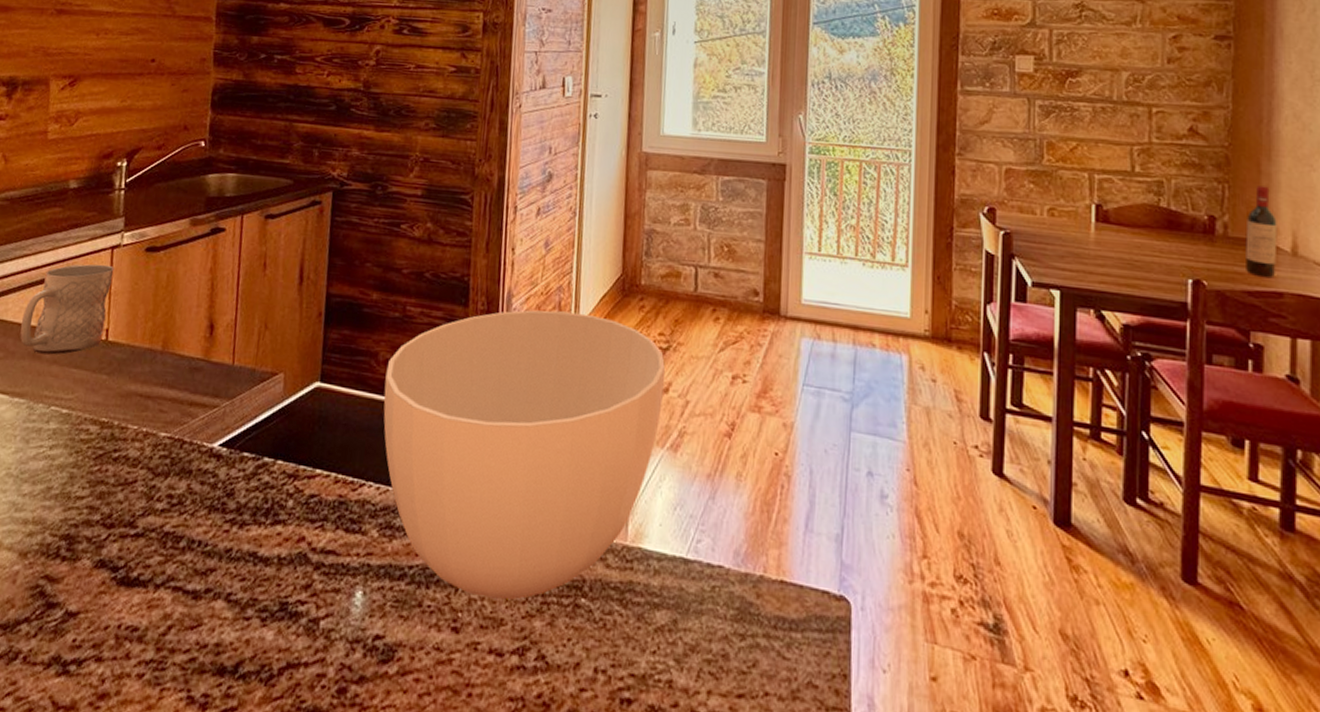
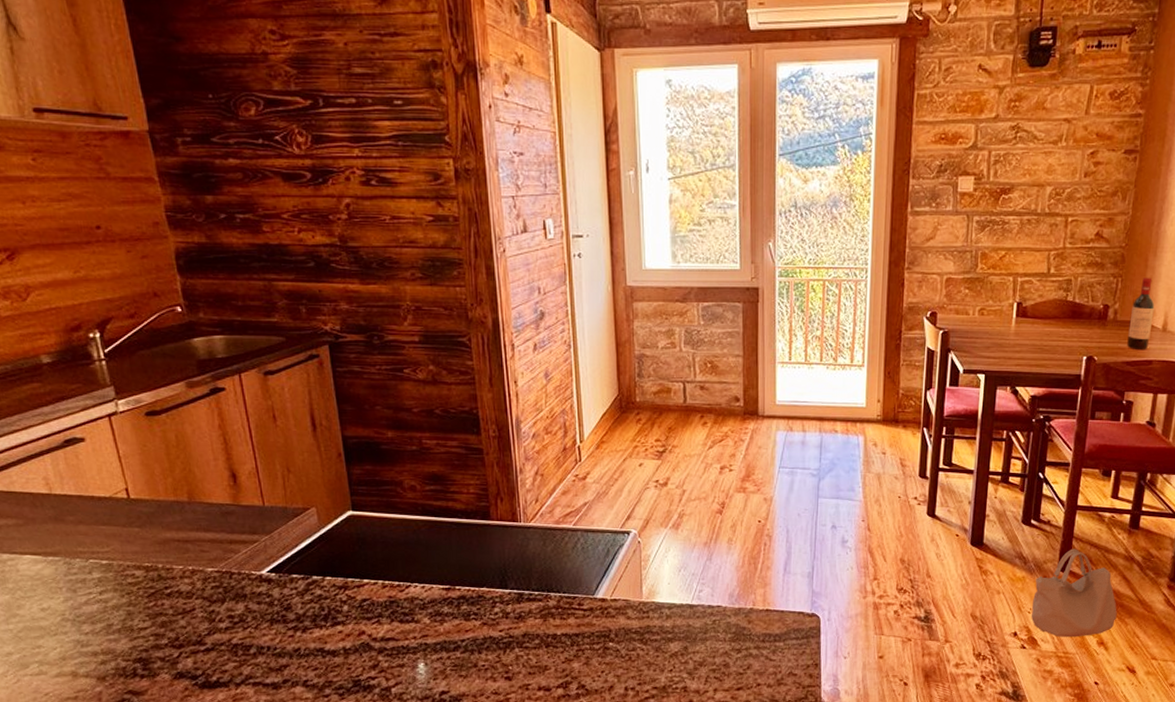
mug: present [20,264,115,355] -> none [31,432,124,517]
bowl: present [383,310,665,600] -> none [413,430,663,654]
handbag: none [1149,549,1278,695] -> present [1031,549,1117,637]

